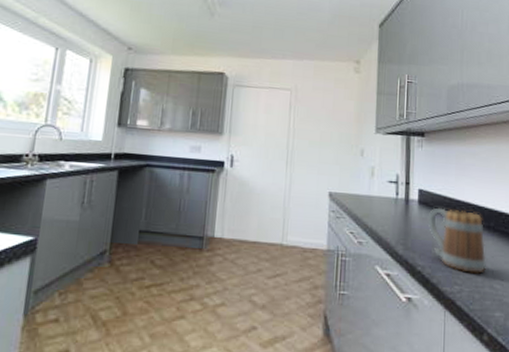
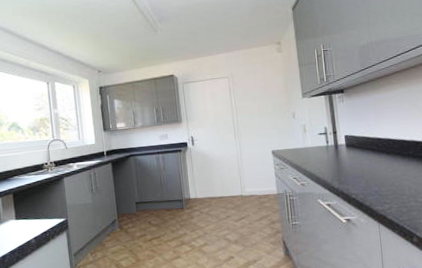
mug: present [427,208,487,274] -> none [355,145,411,194]

